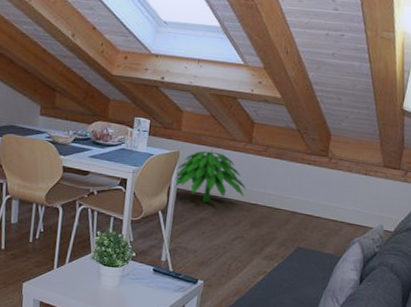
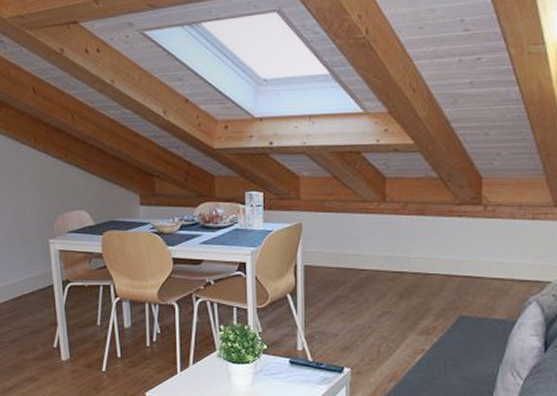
indoor plant: present [174,146,246,203] -> none [300,212,386,278]

